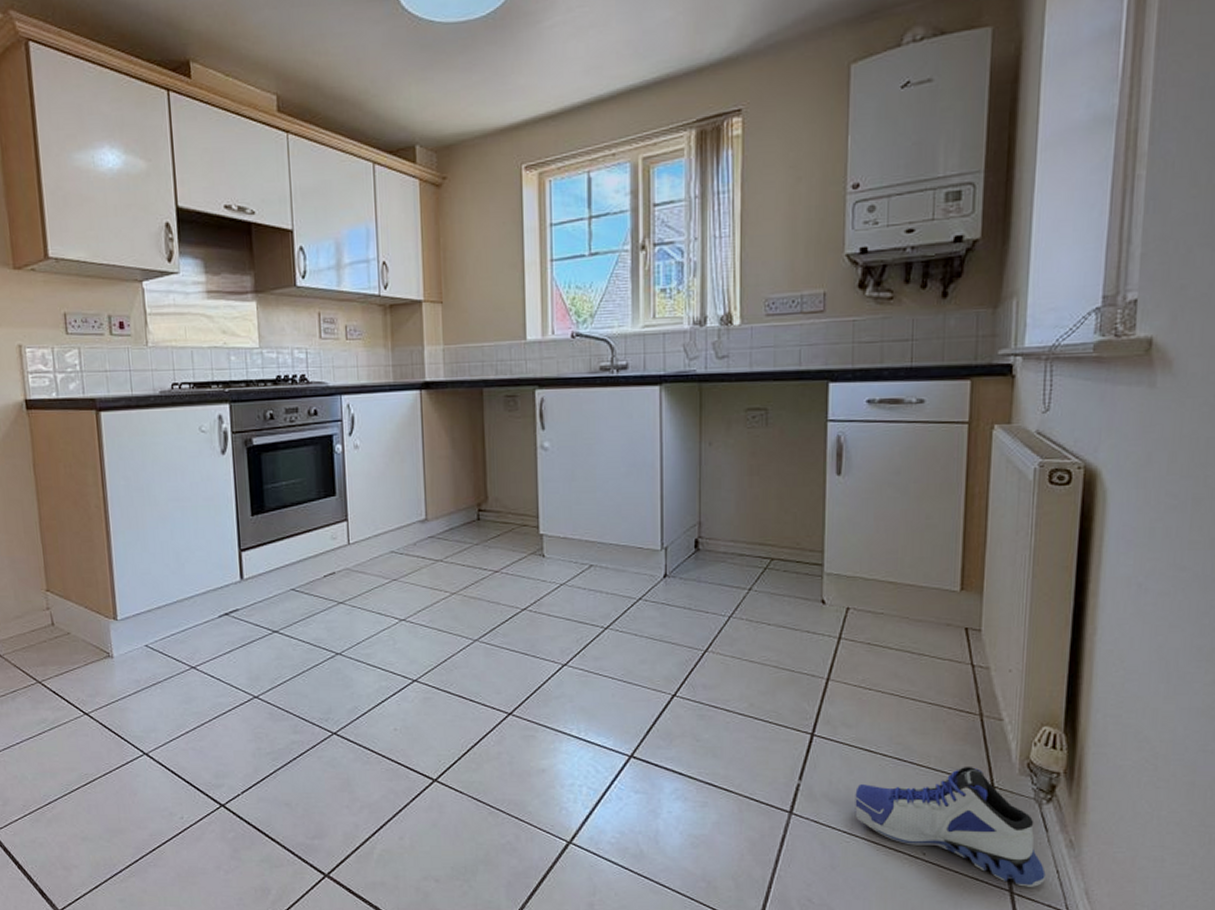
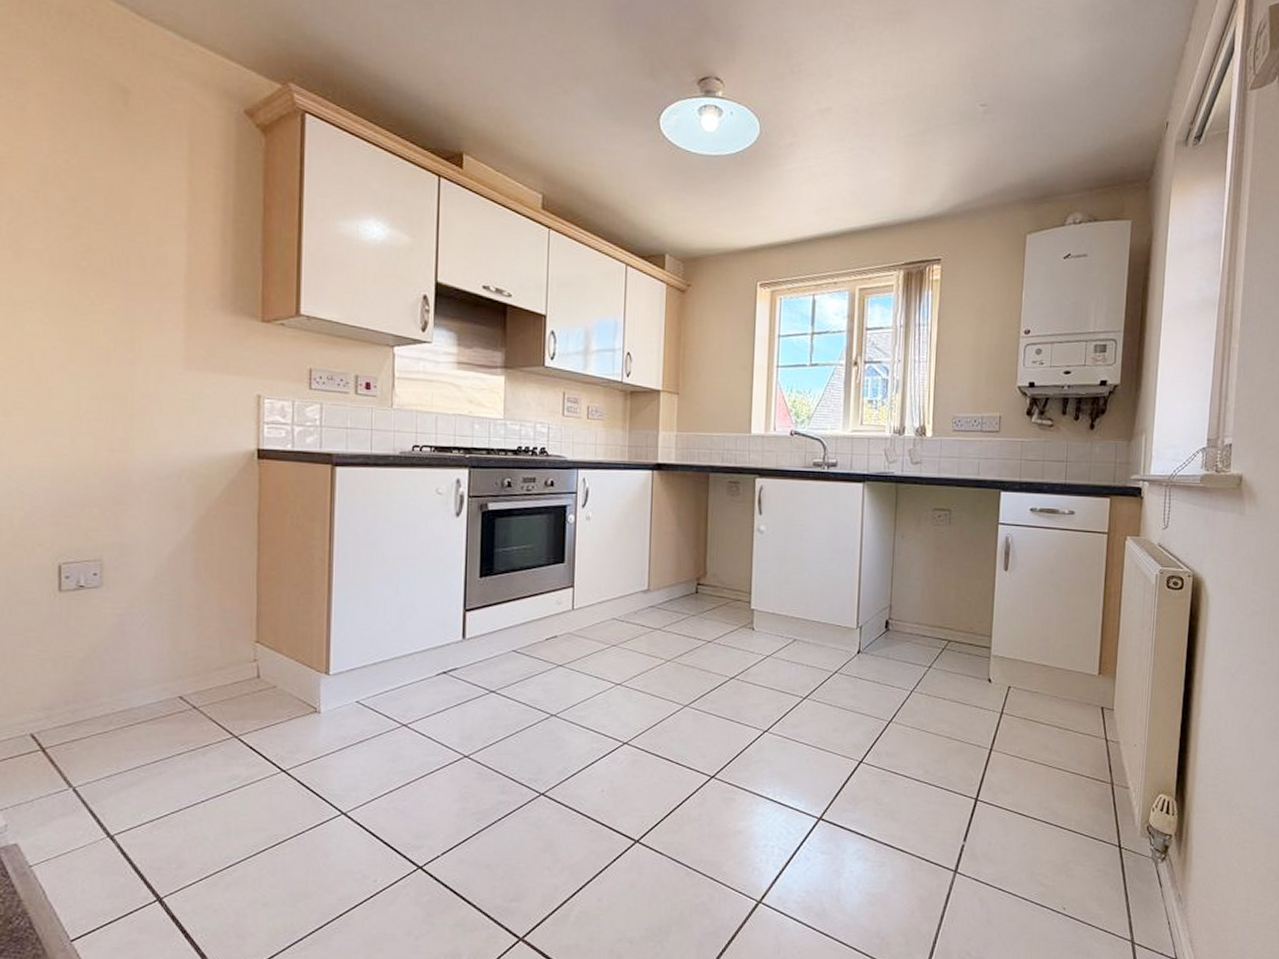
sneaker: present [855,766,1046,887] -> none [1009,828,1160,937]

